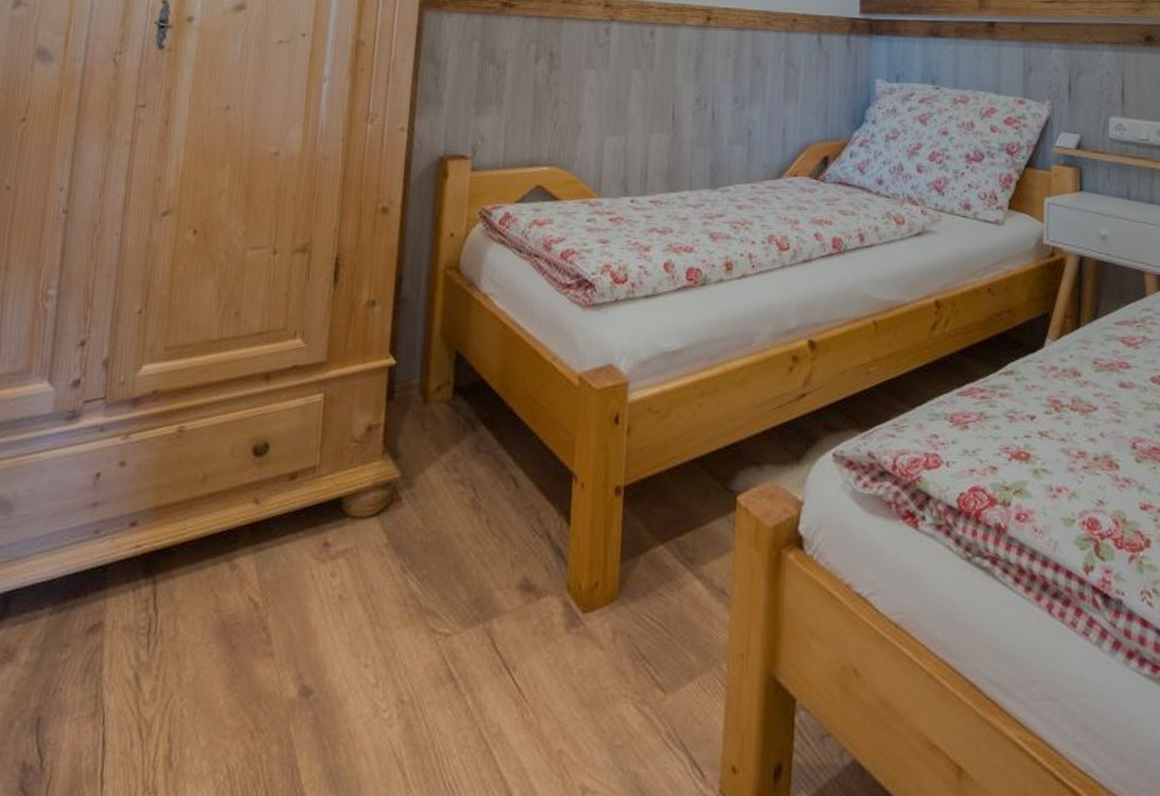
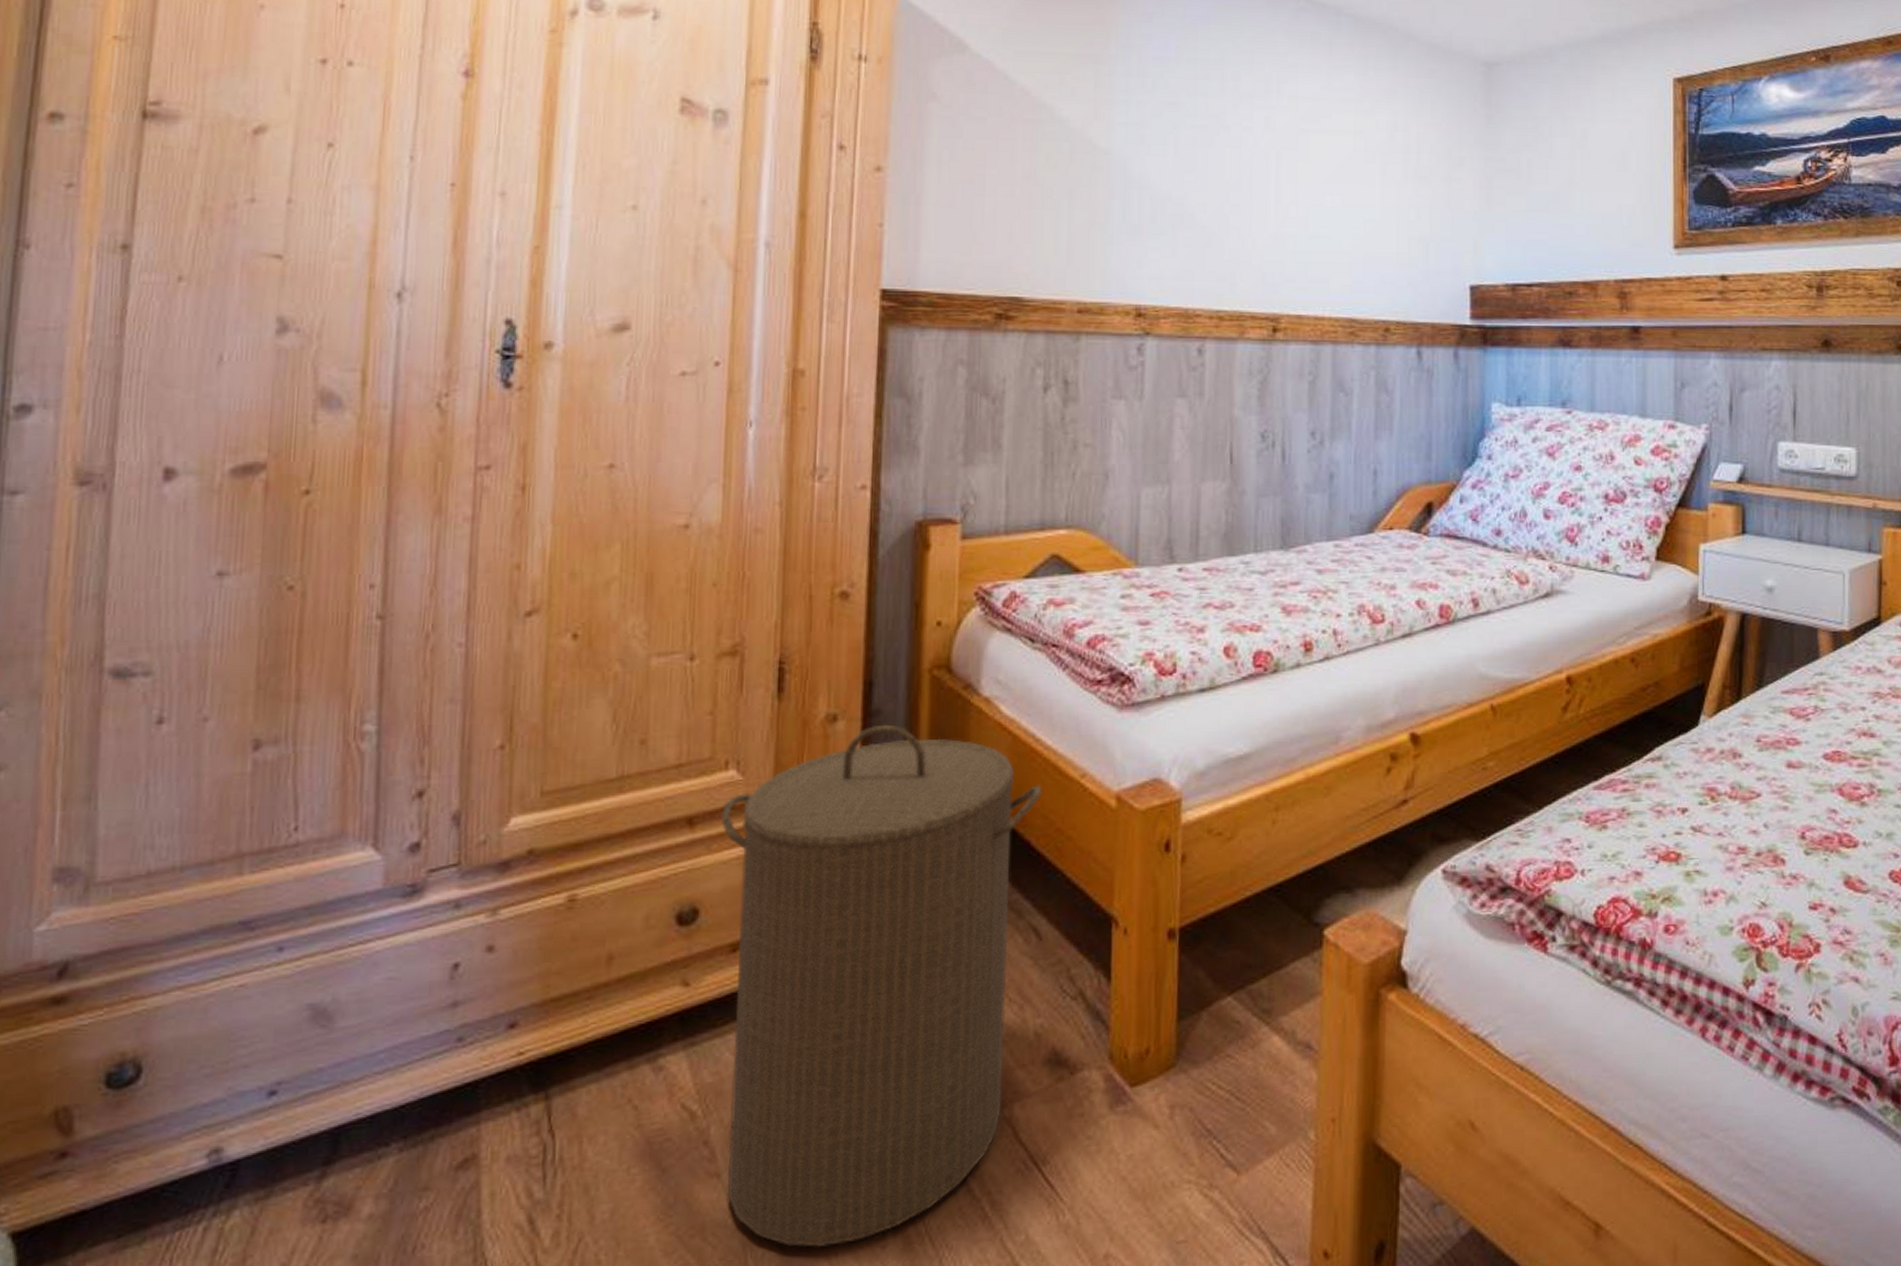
laundry hamper: none [278,310,524,721] -> present [722,724,1043,1248]

